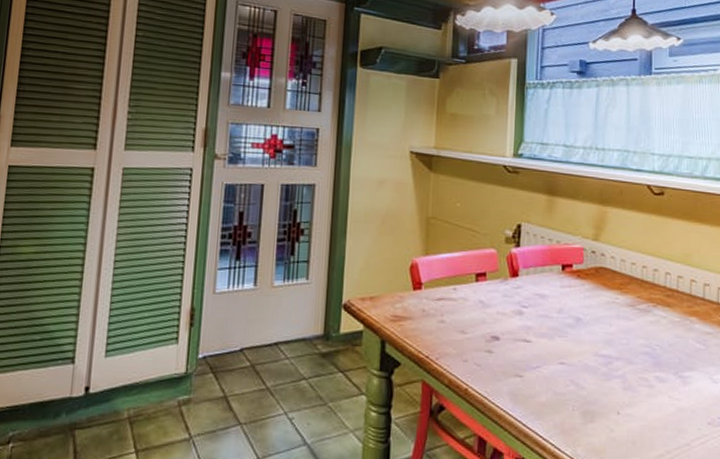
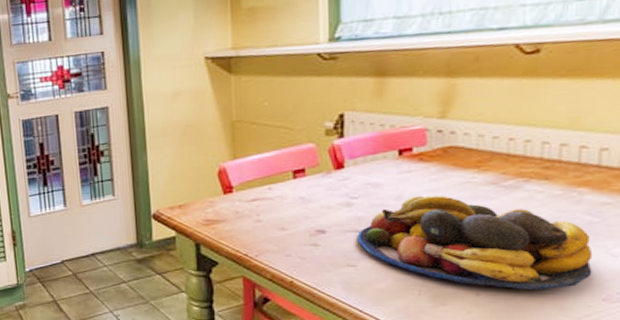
fruit bowl: none [525,310,701,412] -> present [357,195,593,291]

